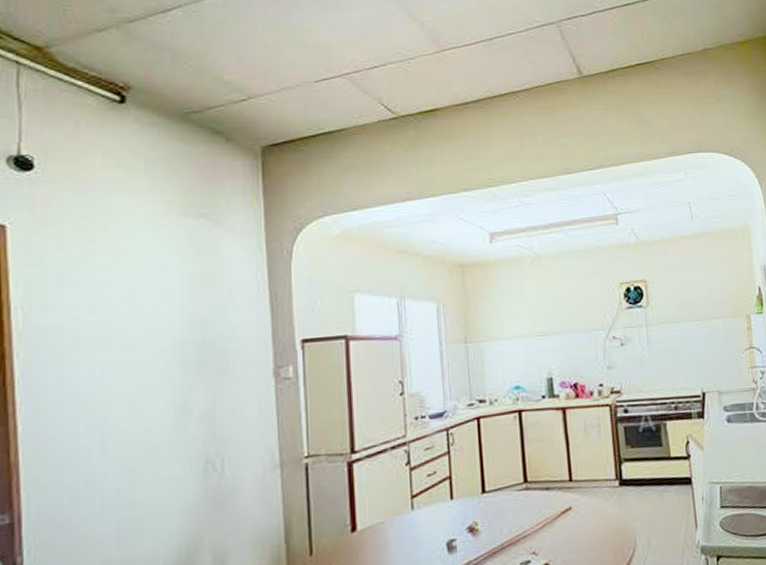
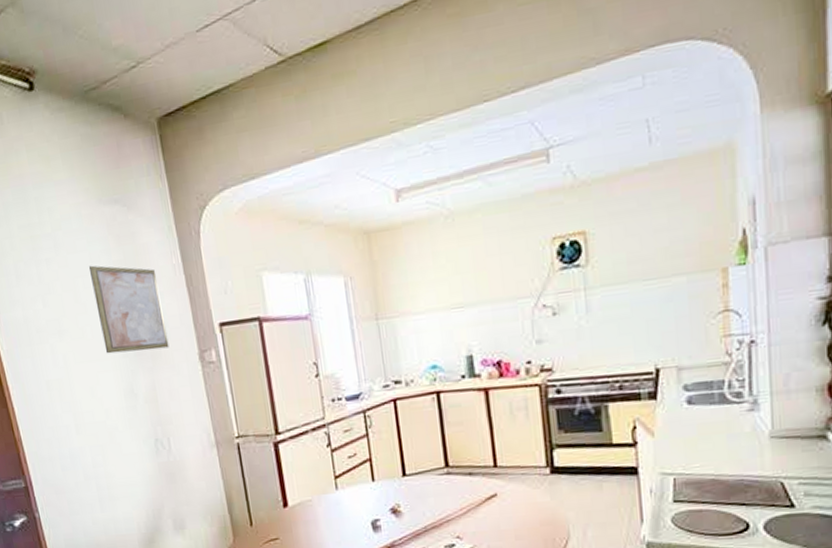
wall art: none [157,274,240,367] -> present [89,265,170,354]

